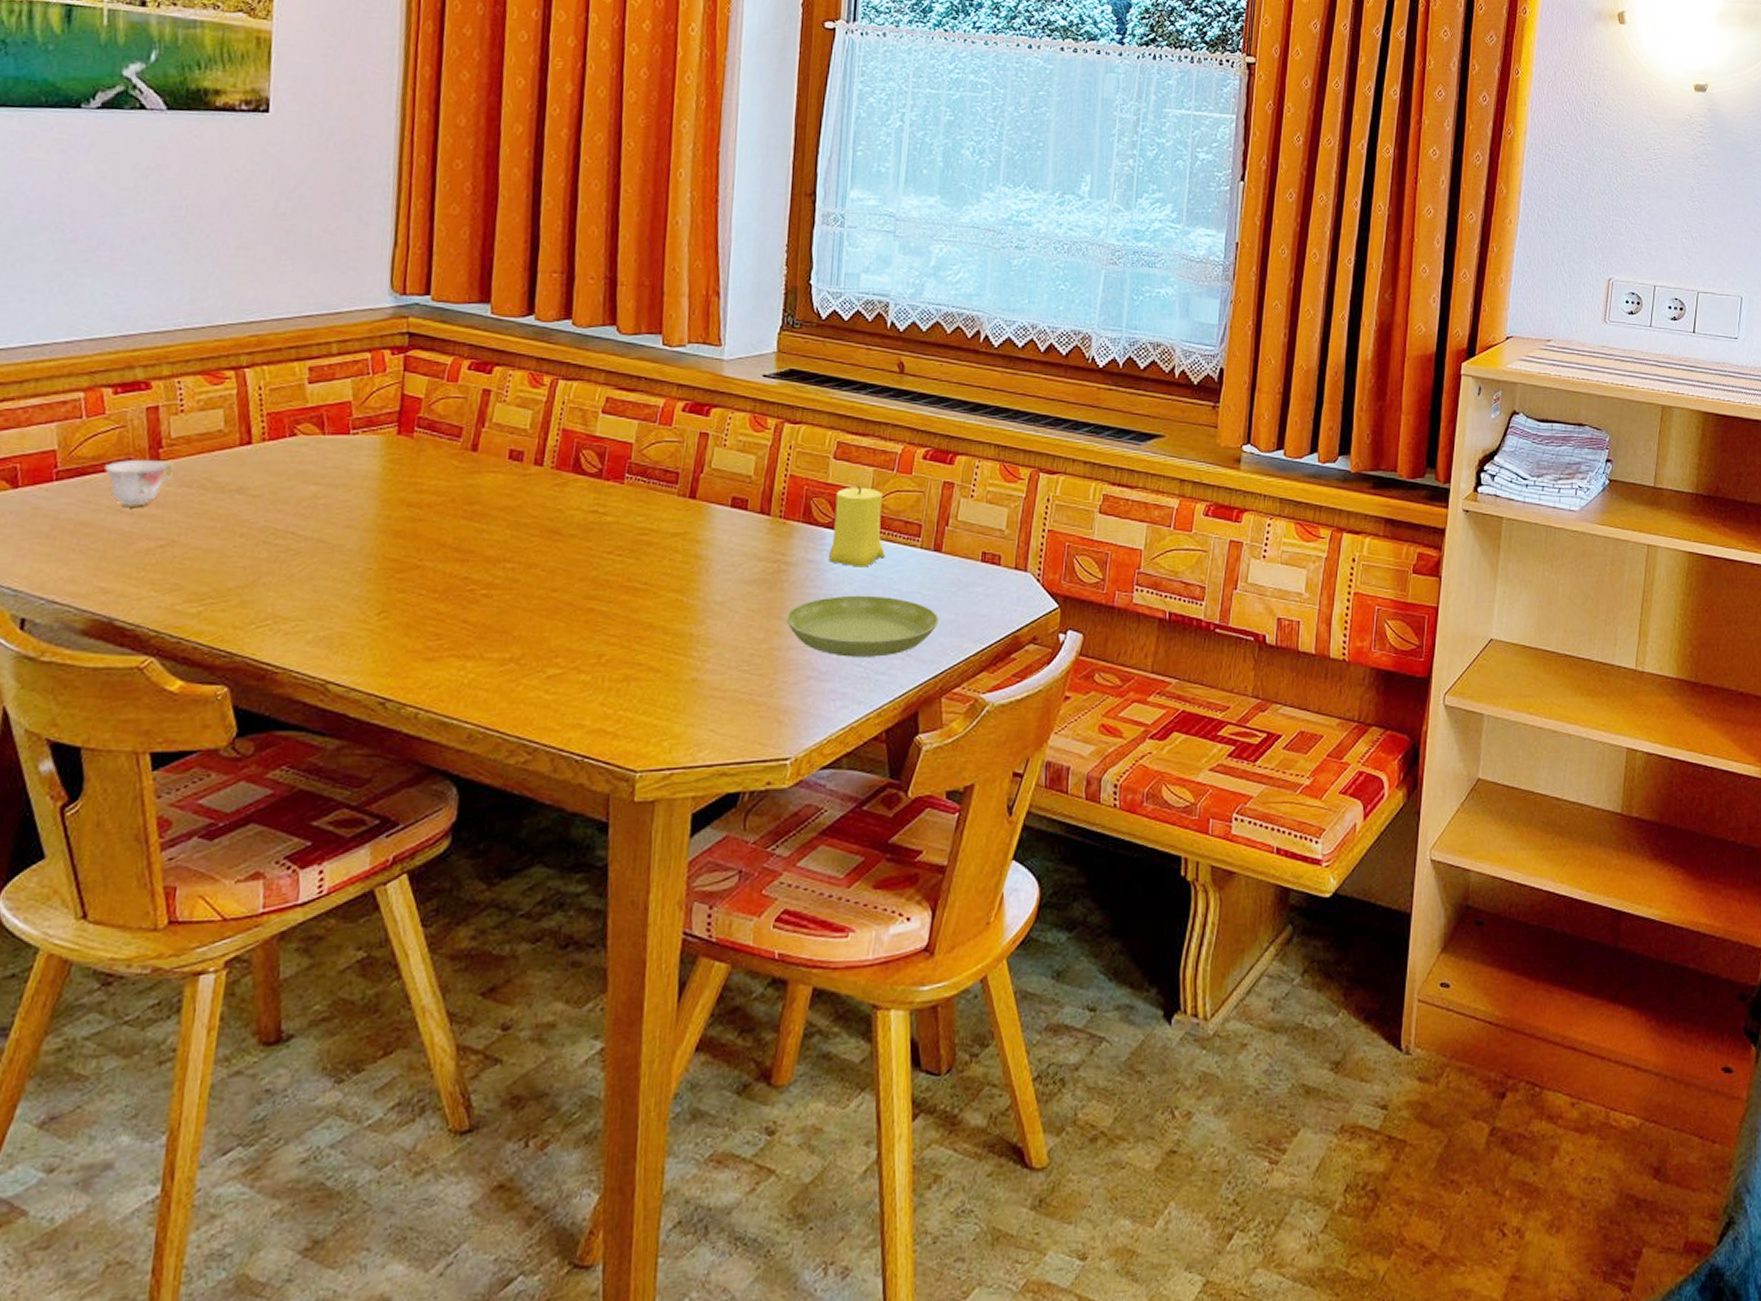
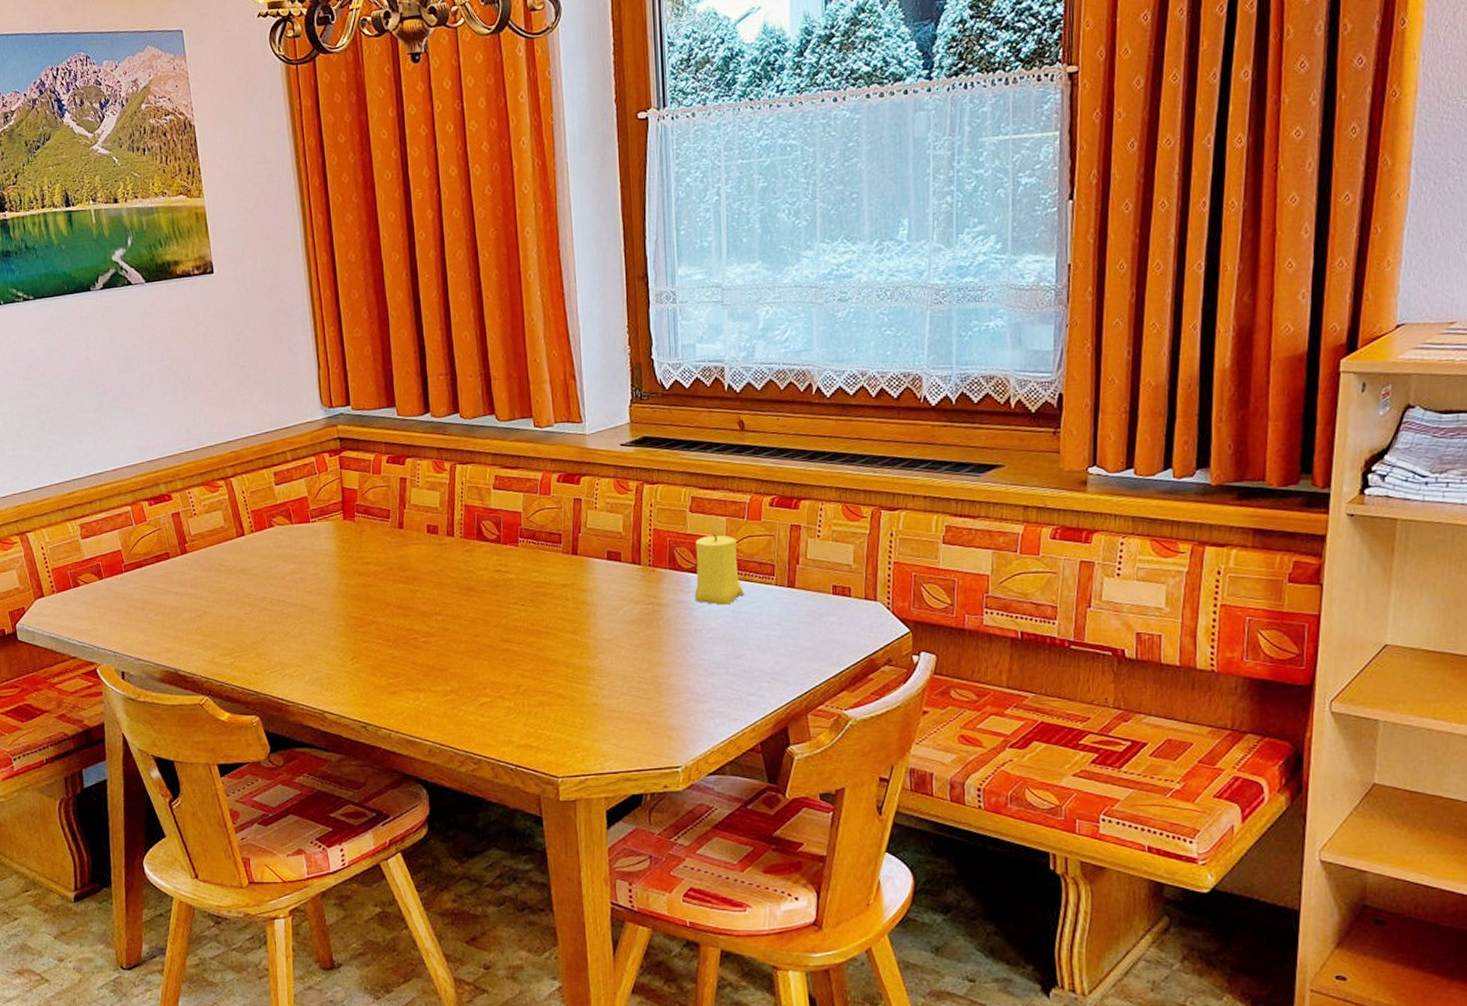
teacup: present [103,459,175,507] -> none [152,552,198,588]
saucer: present [786,595,939,657] -> none [664,628,799,682]

